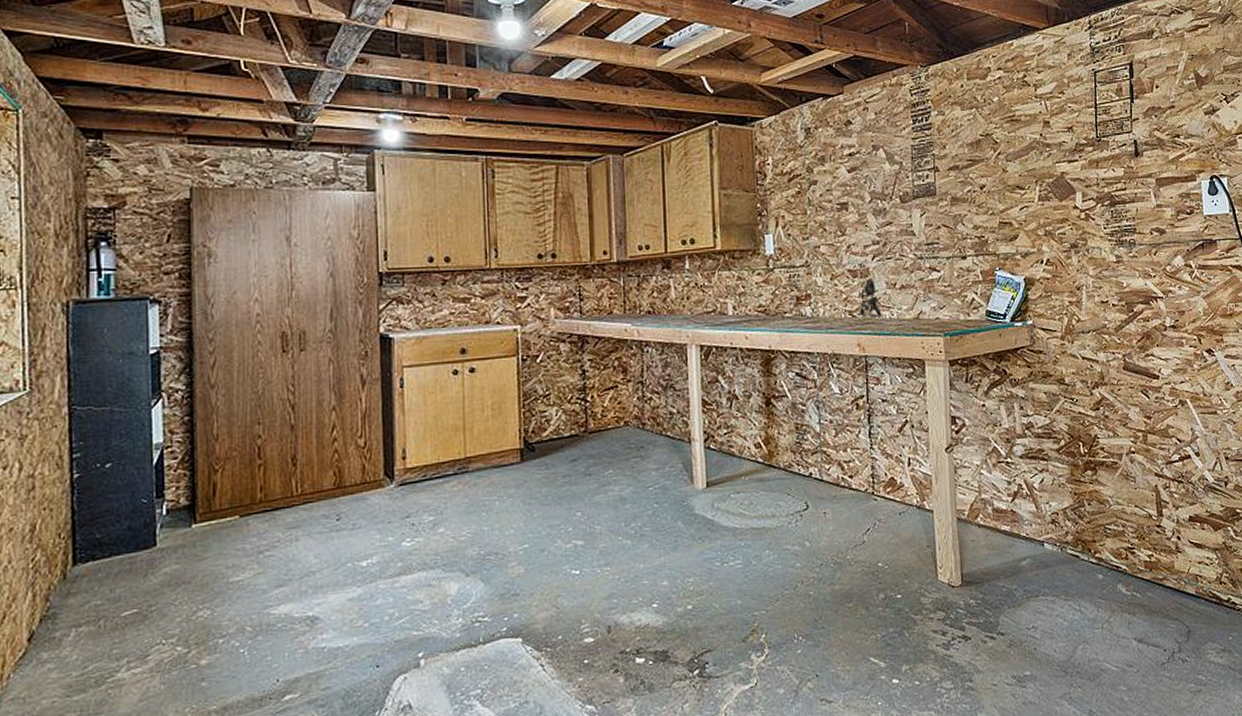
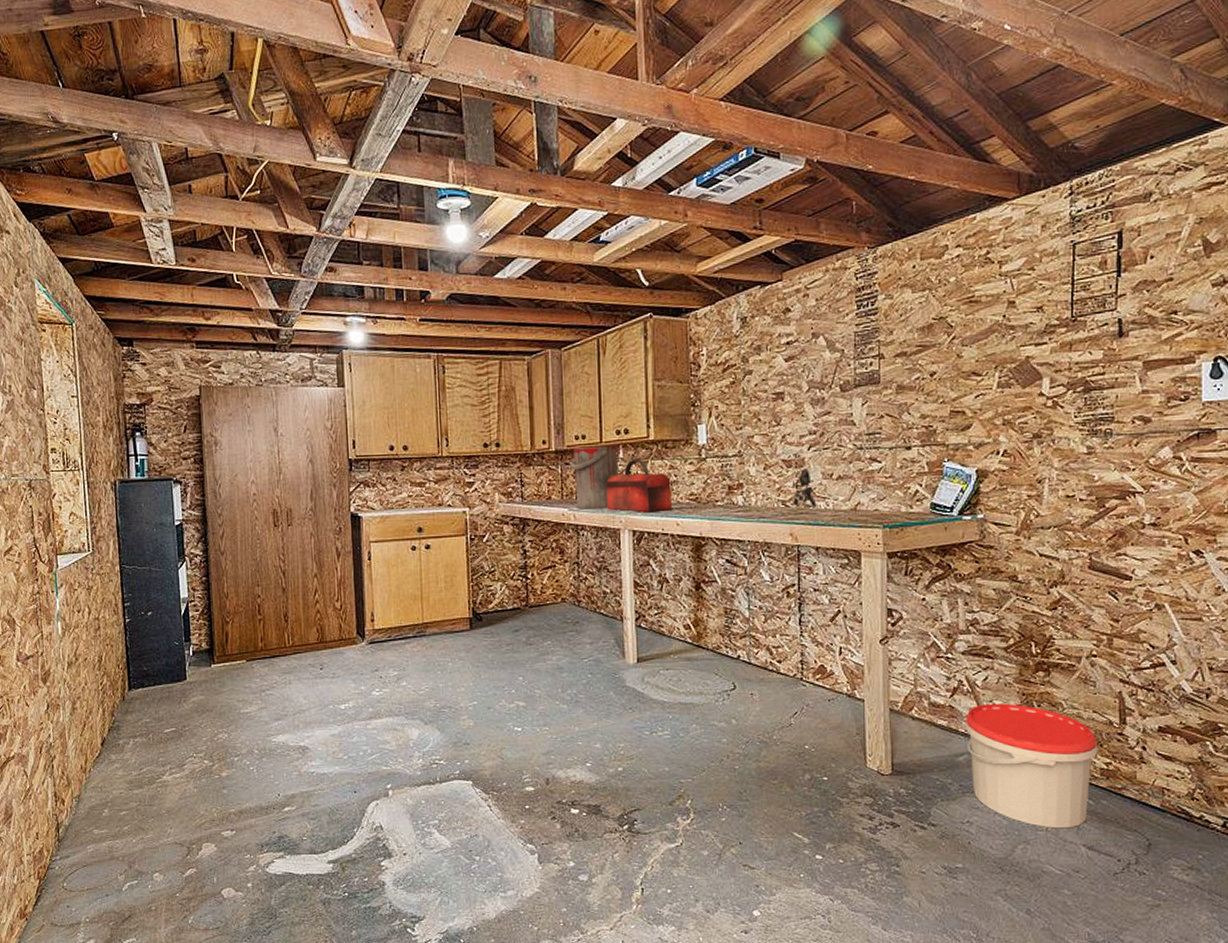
paint can: none [633,256,686,324] -> present [570,445,620,509]
toolbox: none [671,269,740,326] -> present [606,458,672,513]
bucket: none [1025,504,1142,626] -> present [964,703,1098,829]

